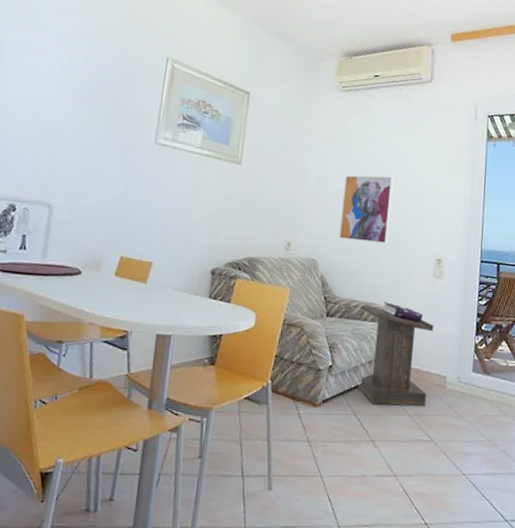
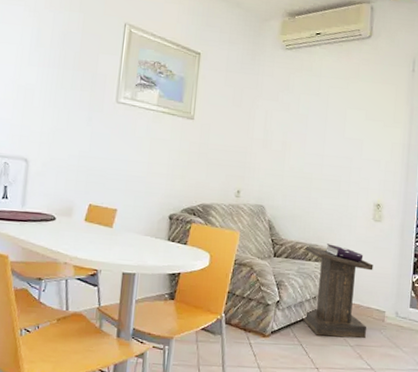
wall art: present [339,175,395,245] -> none [284,127,336,191]

